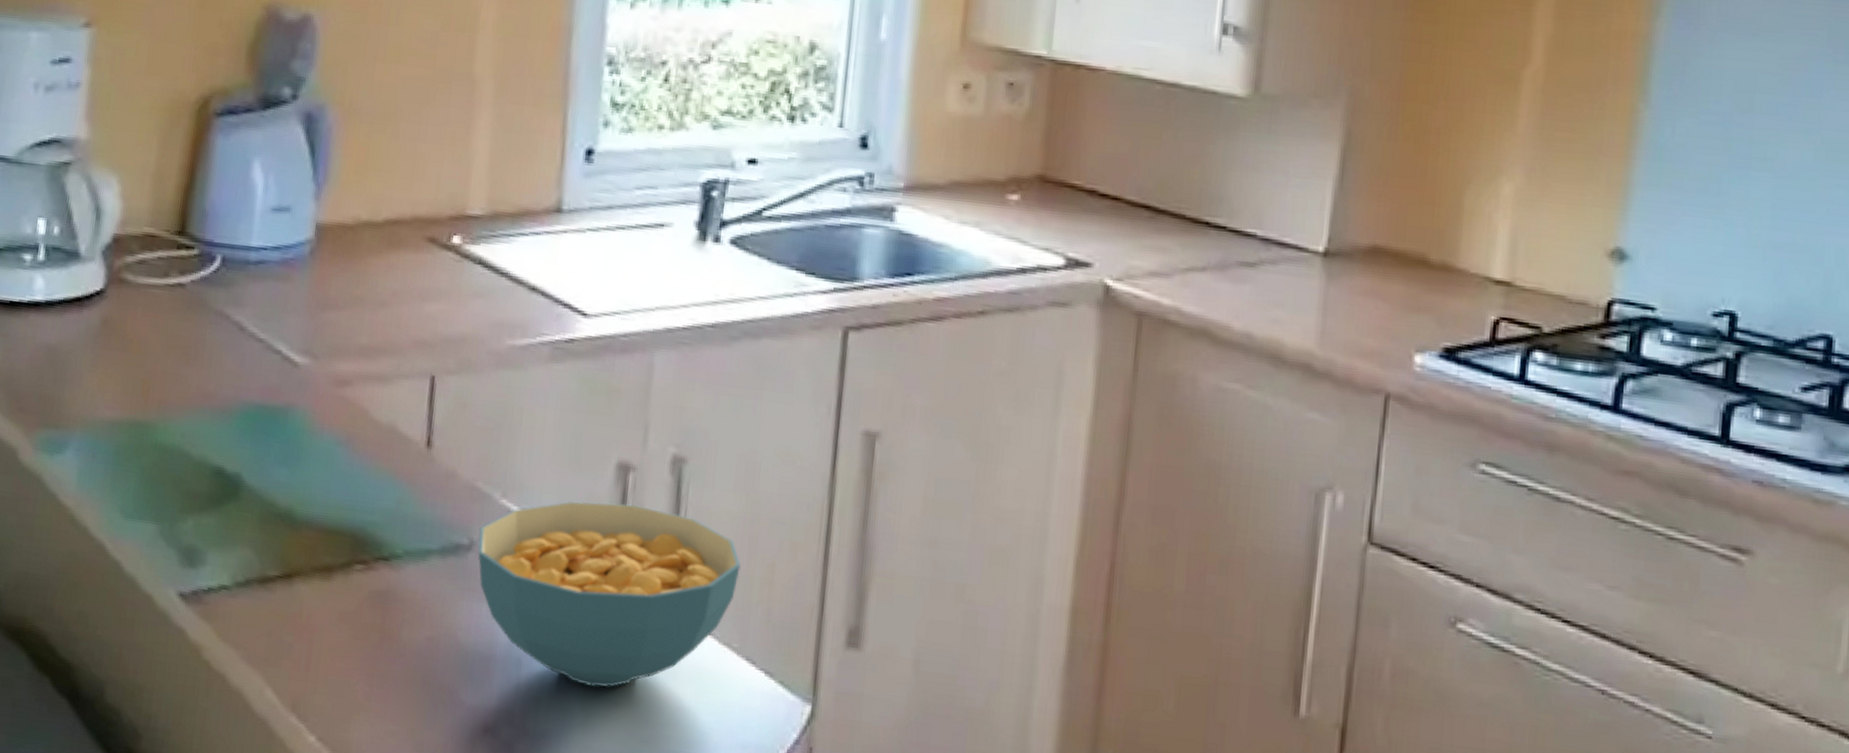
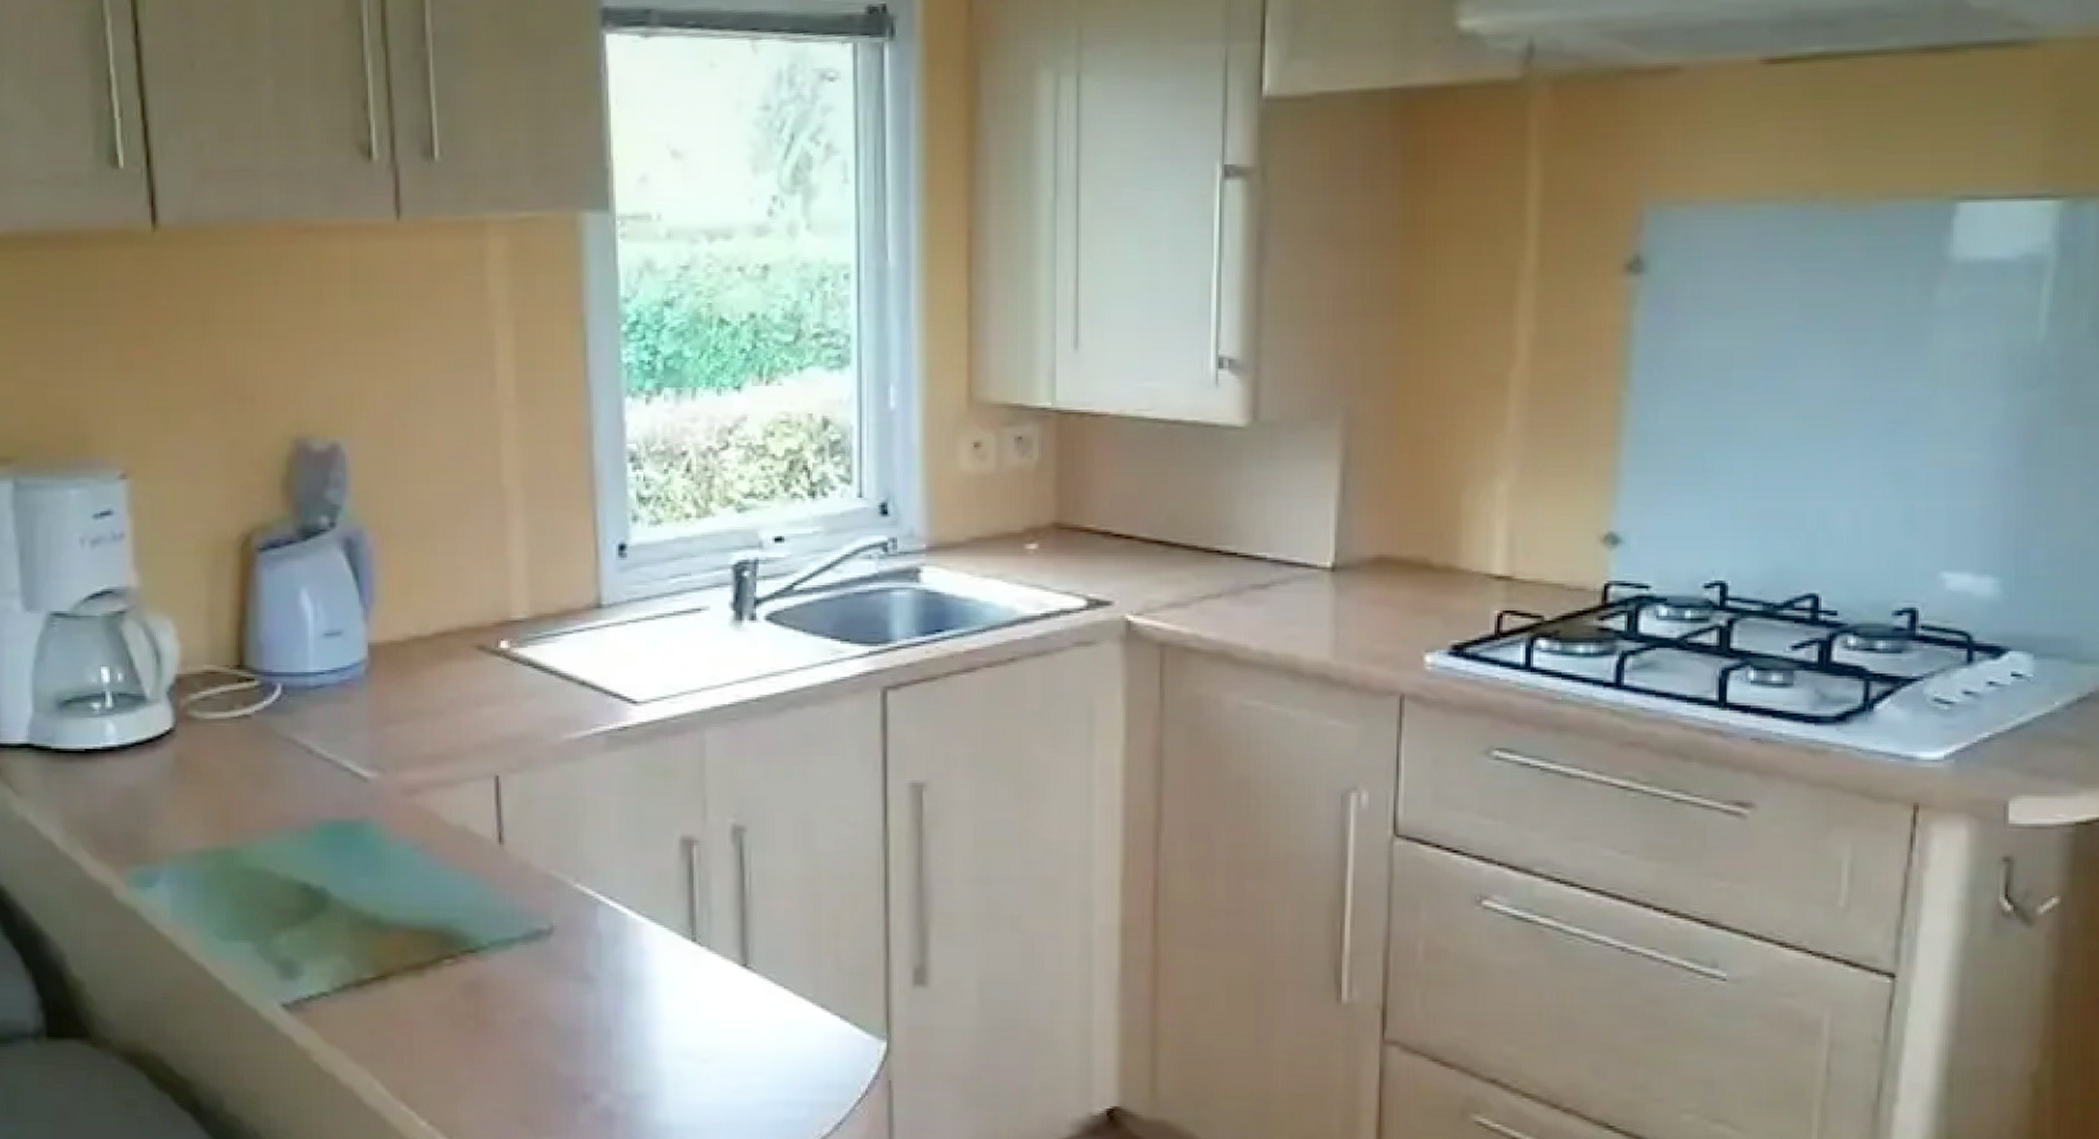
cereal bowl: present [478,500,741,688] -> none [557,875,807,1048]

